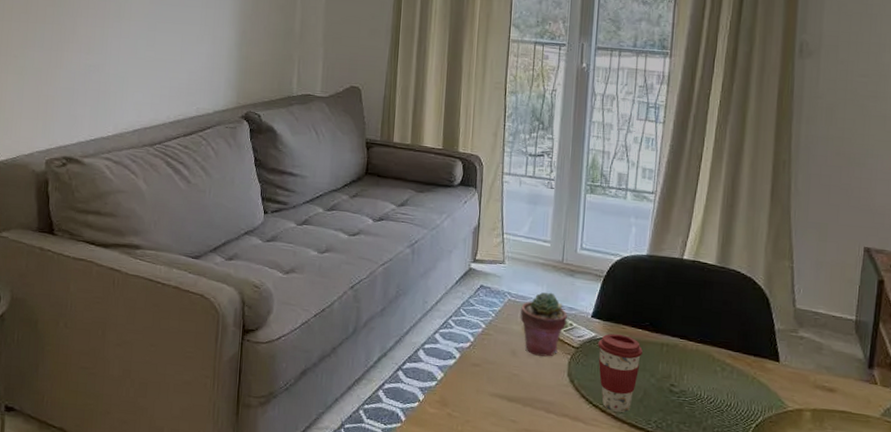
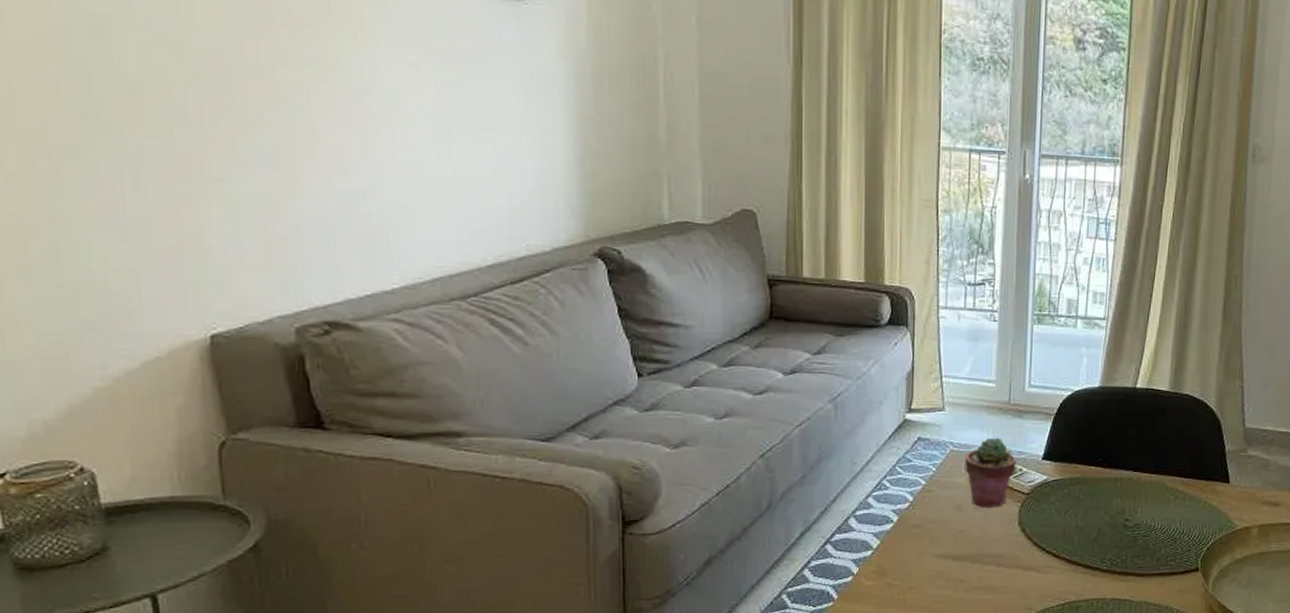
coffee cup: present [598,333,643,412] -> none [1050,474,1096,555]

